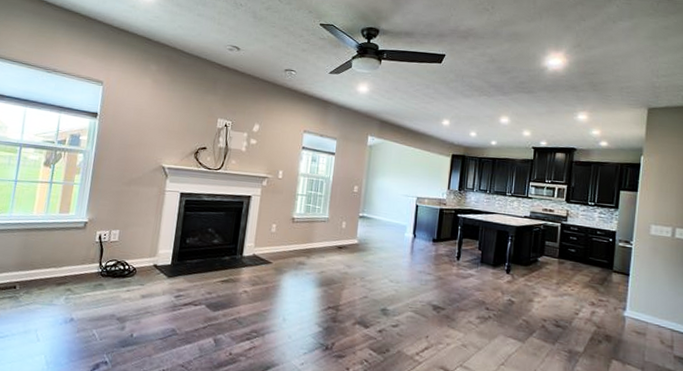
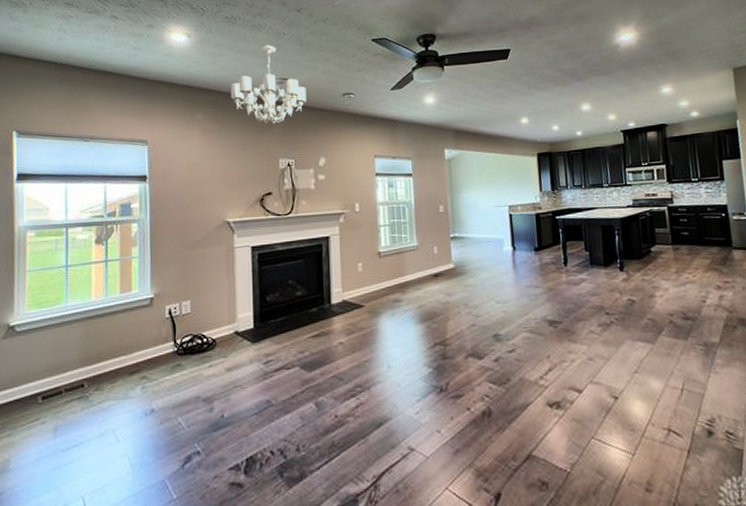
chandelier: none [183,12,253,86] -> present [230,45,306,124]

